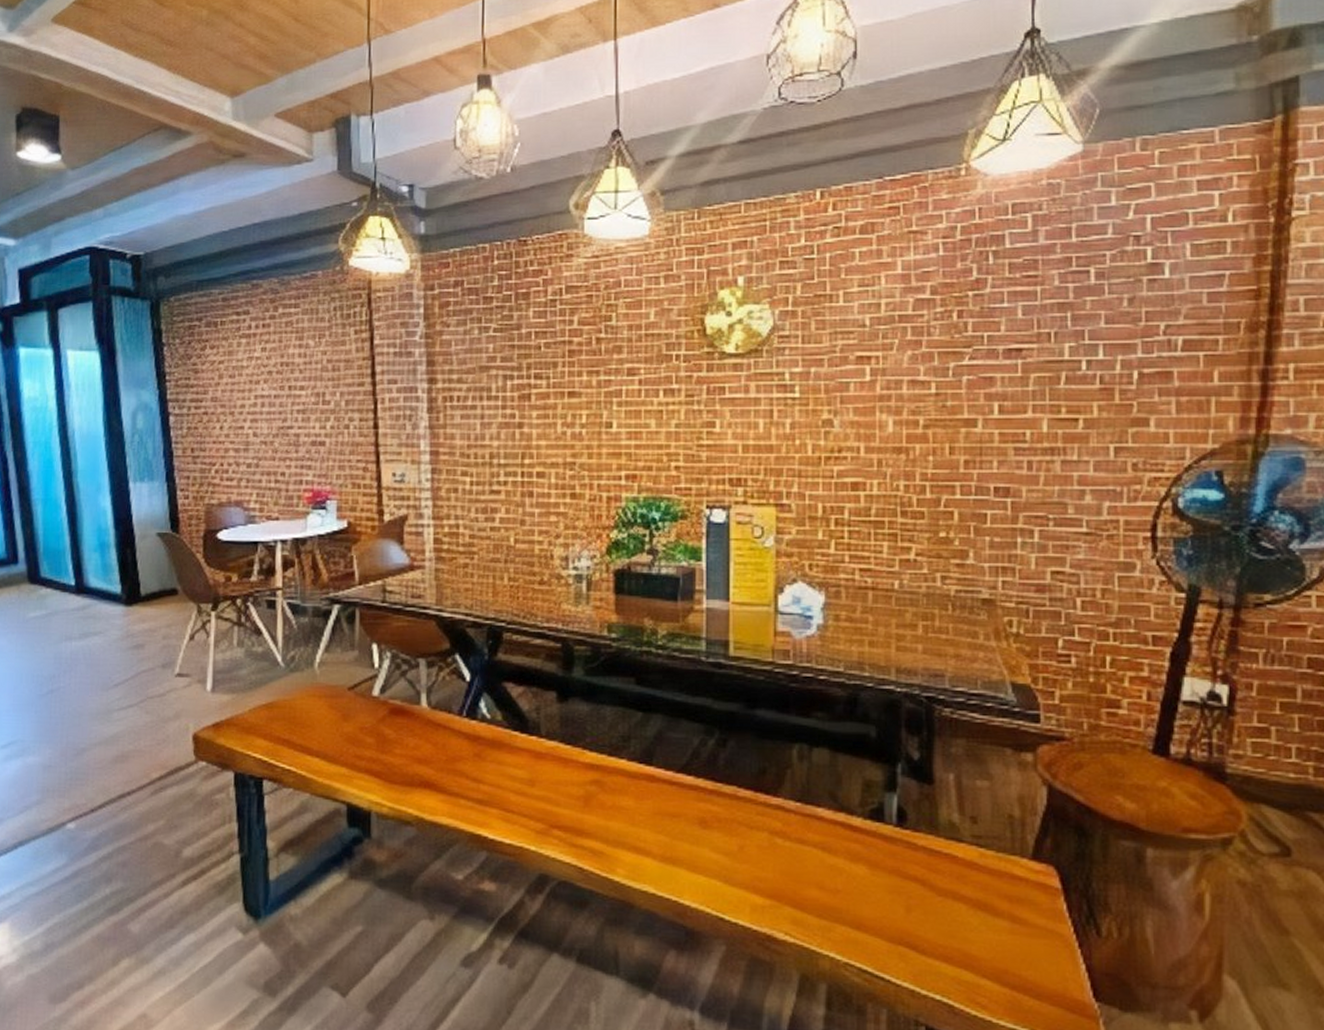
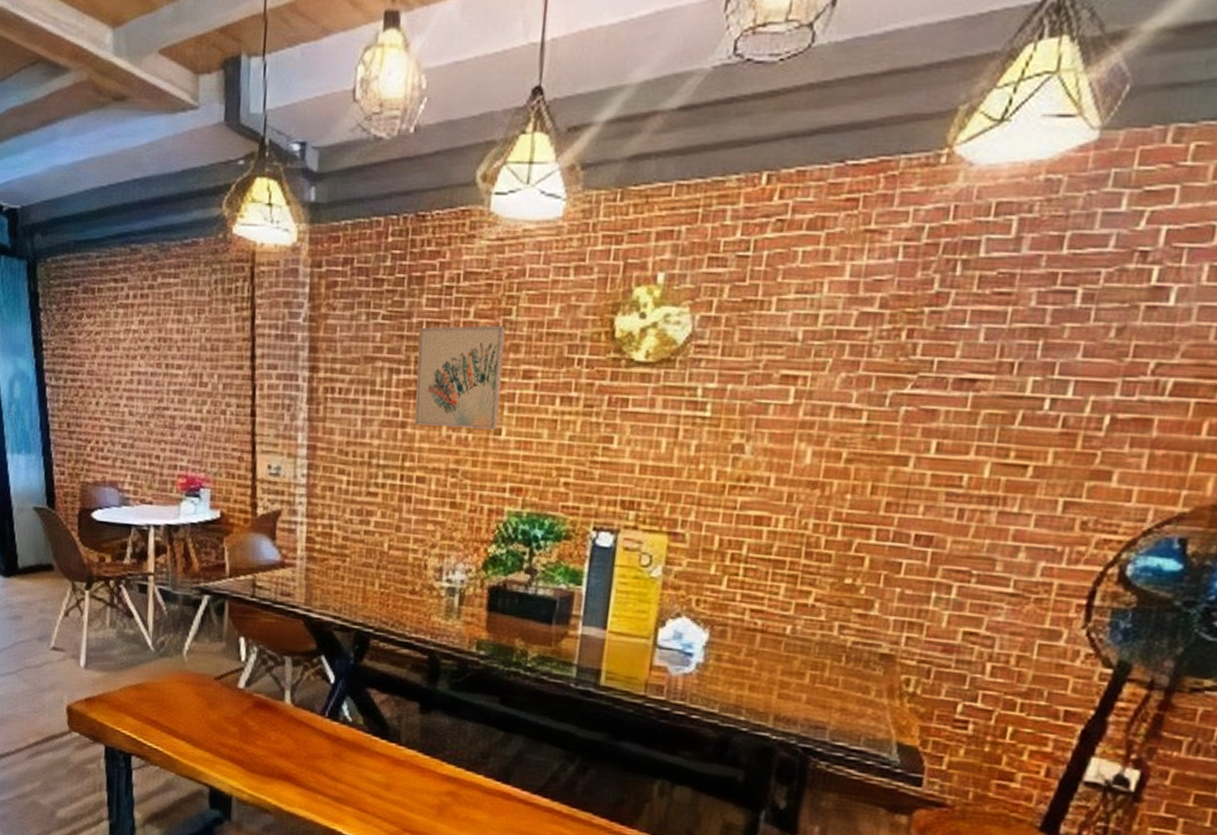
wall art: none [528,330,609,424] -> present [414,325,505,430]

